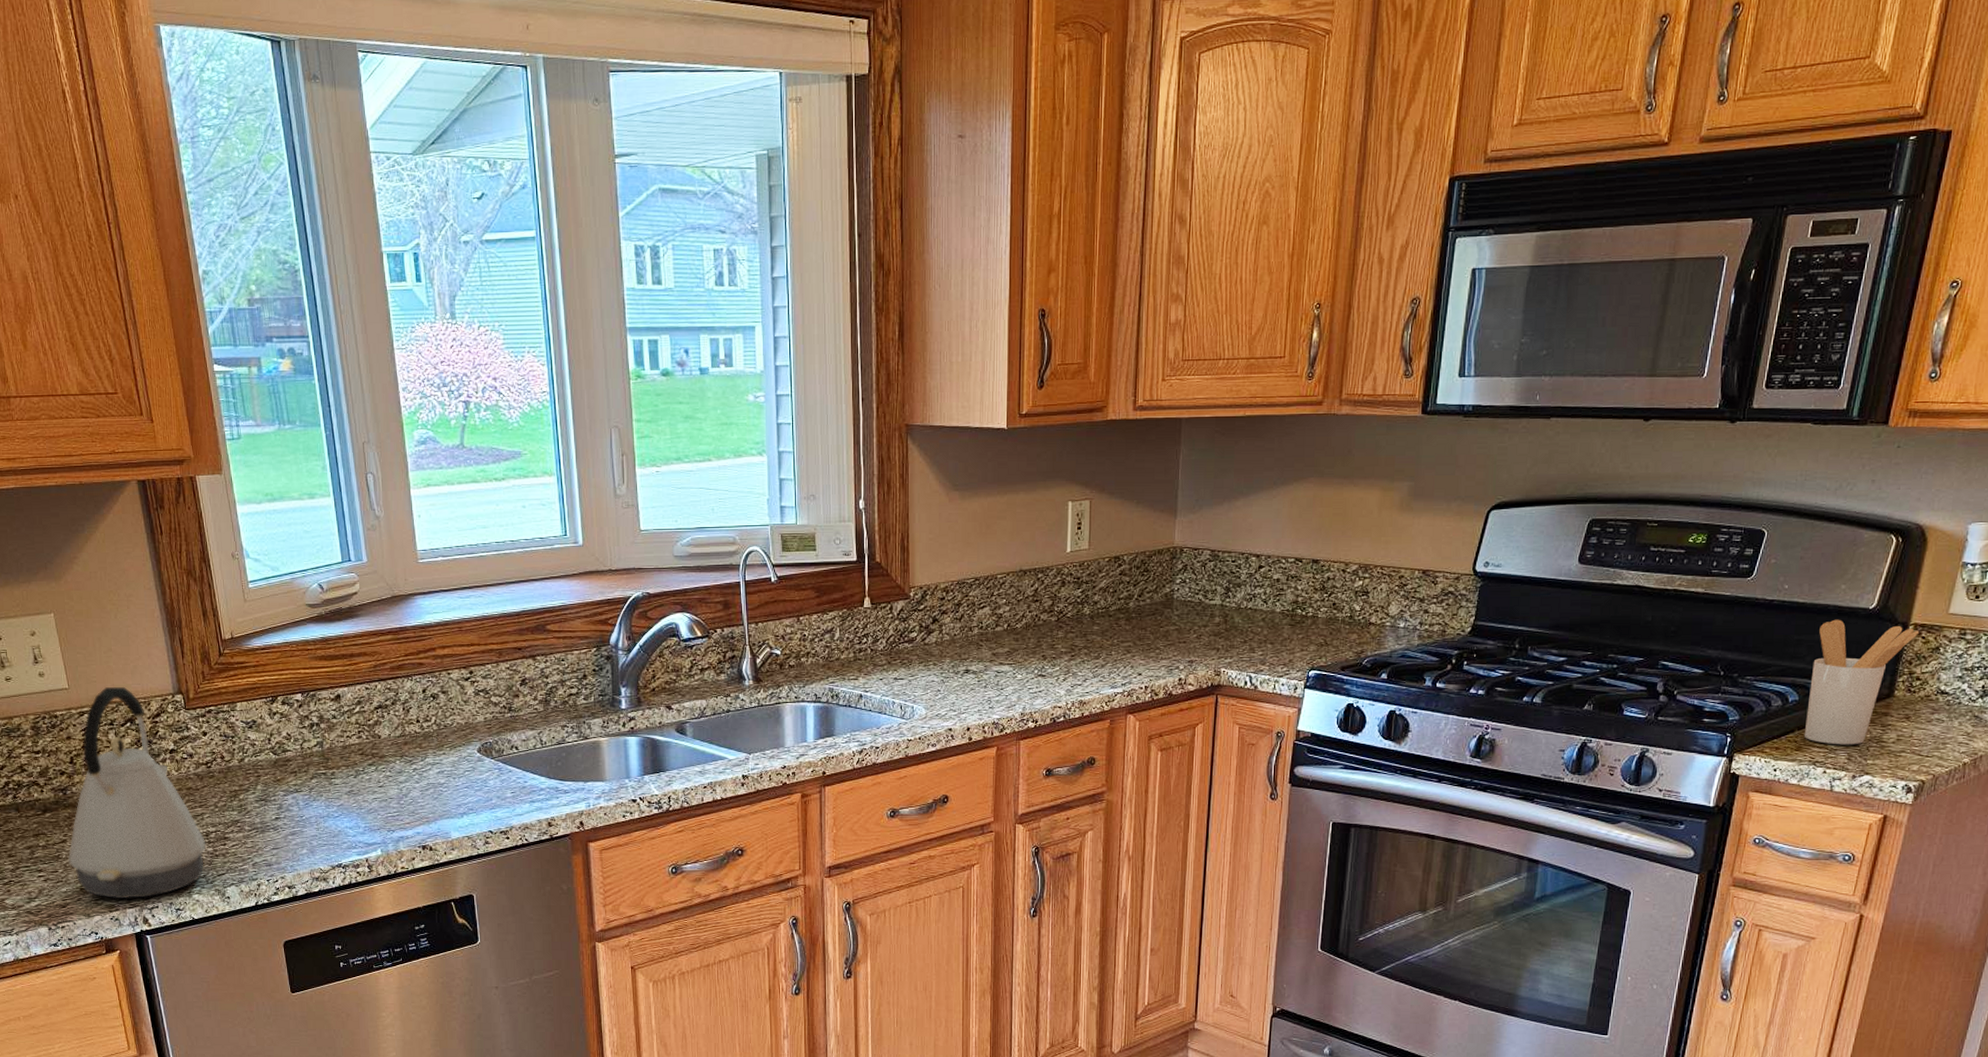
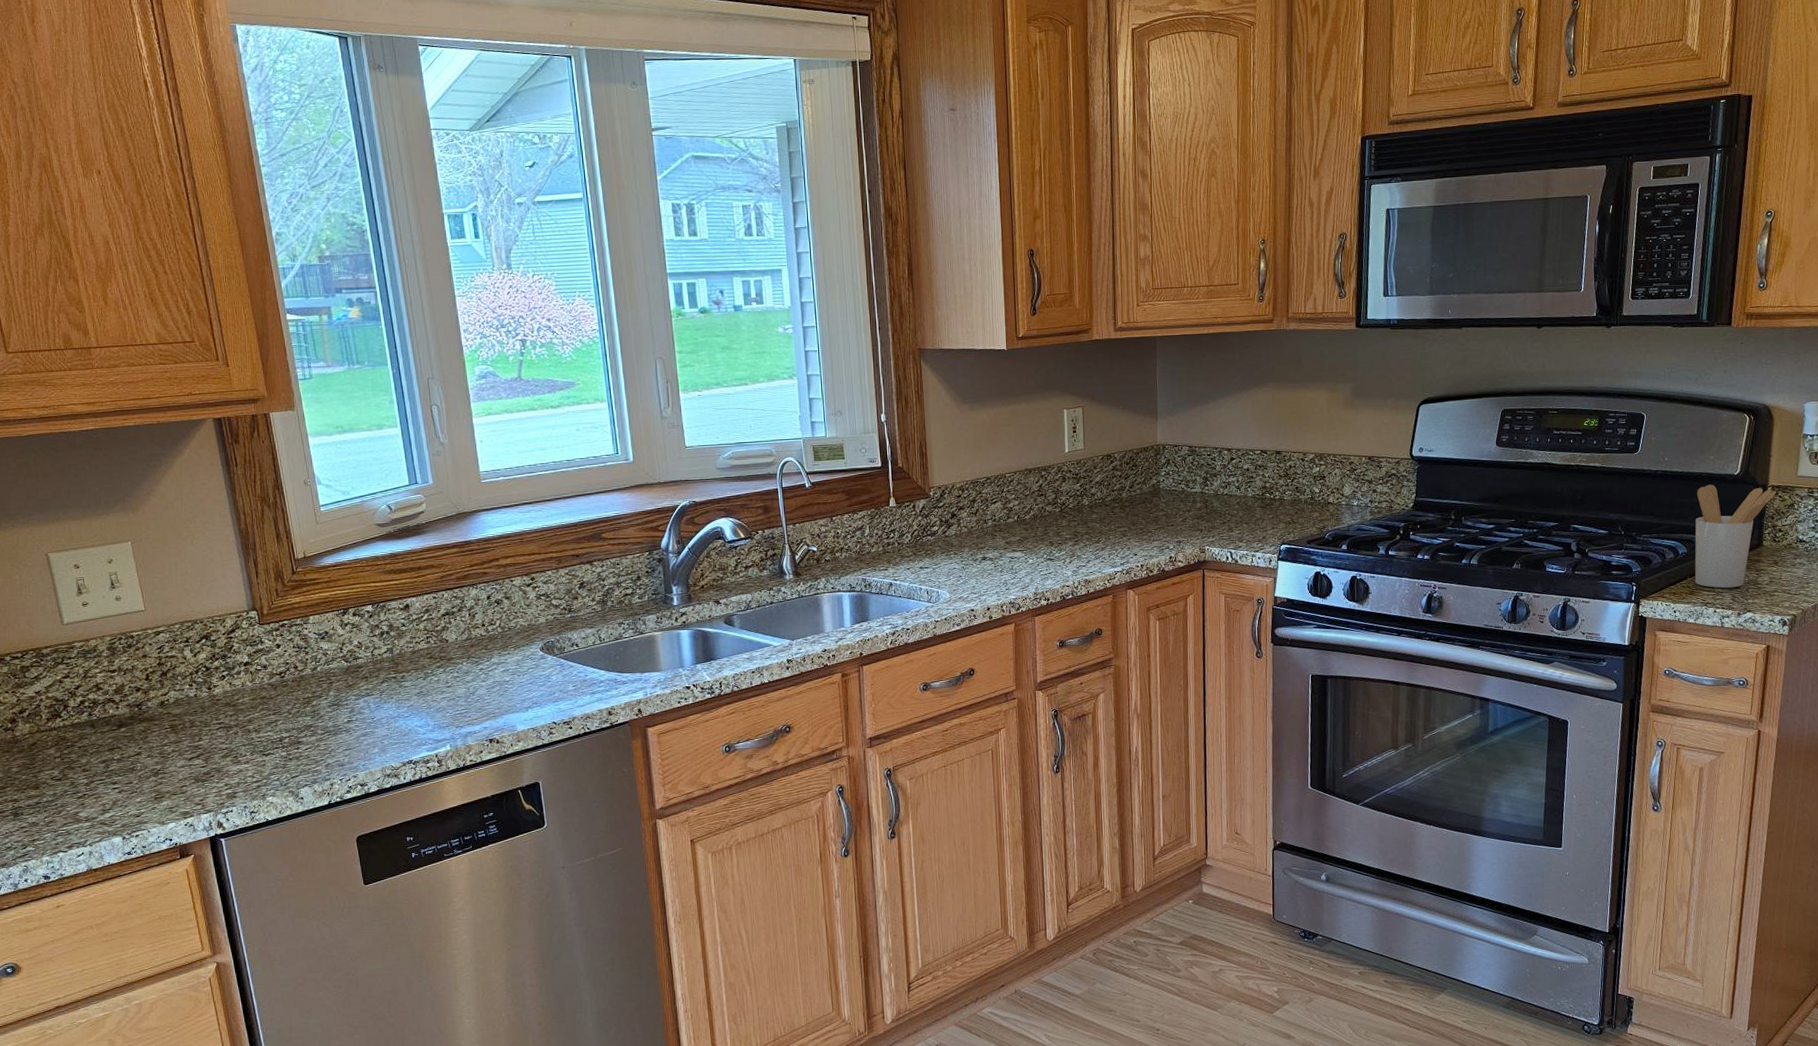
kettle: present [68,686,207,899] -> none [143,606,280,806]

